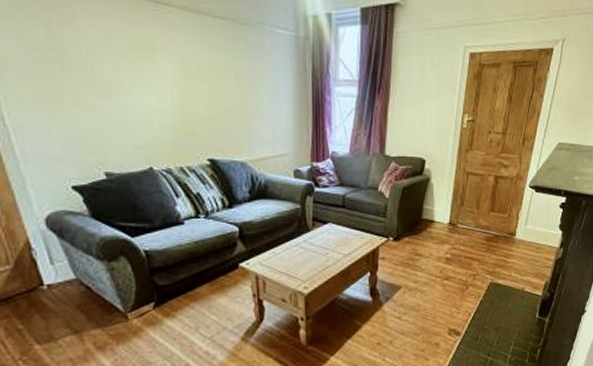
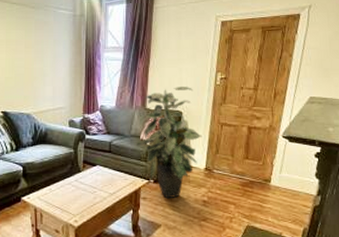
indoor plant: none [374,130,447,258] -> present [137,87,202,199]

